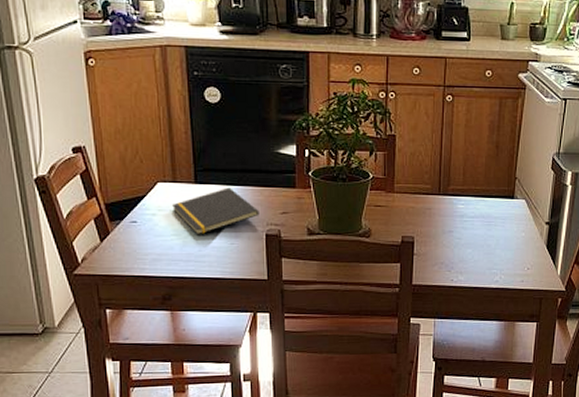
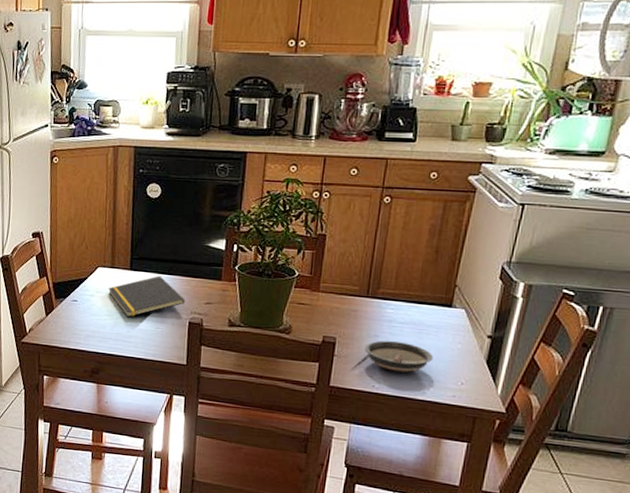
saucer: none [441,234,502,264] -> present [364,340,433,373]

